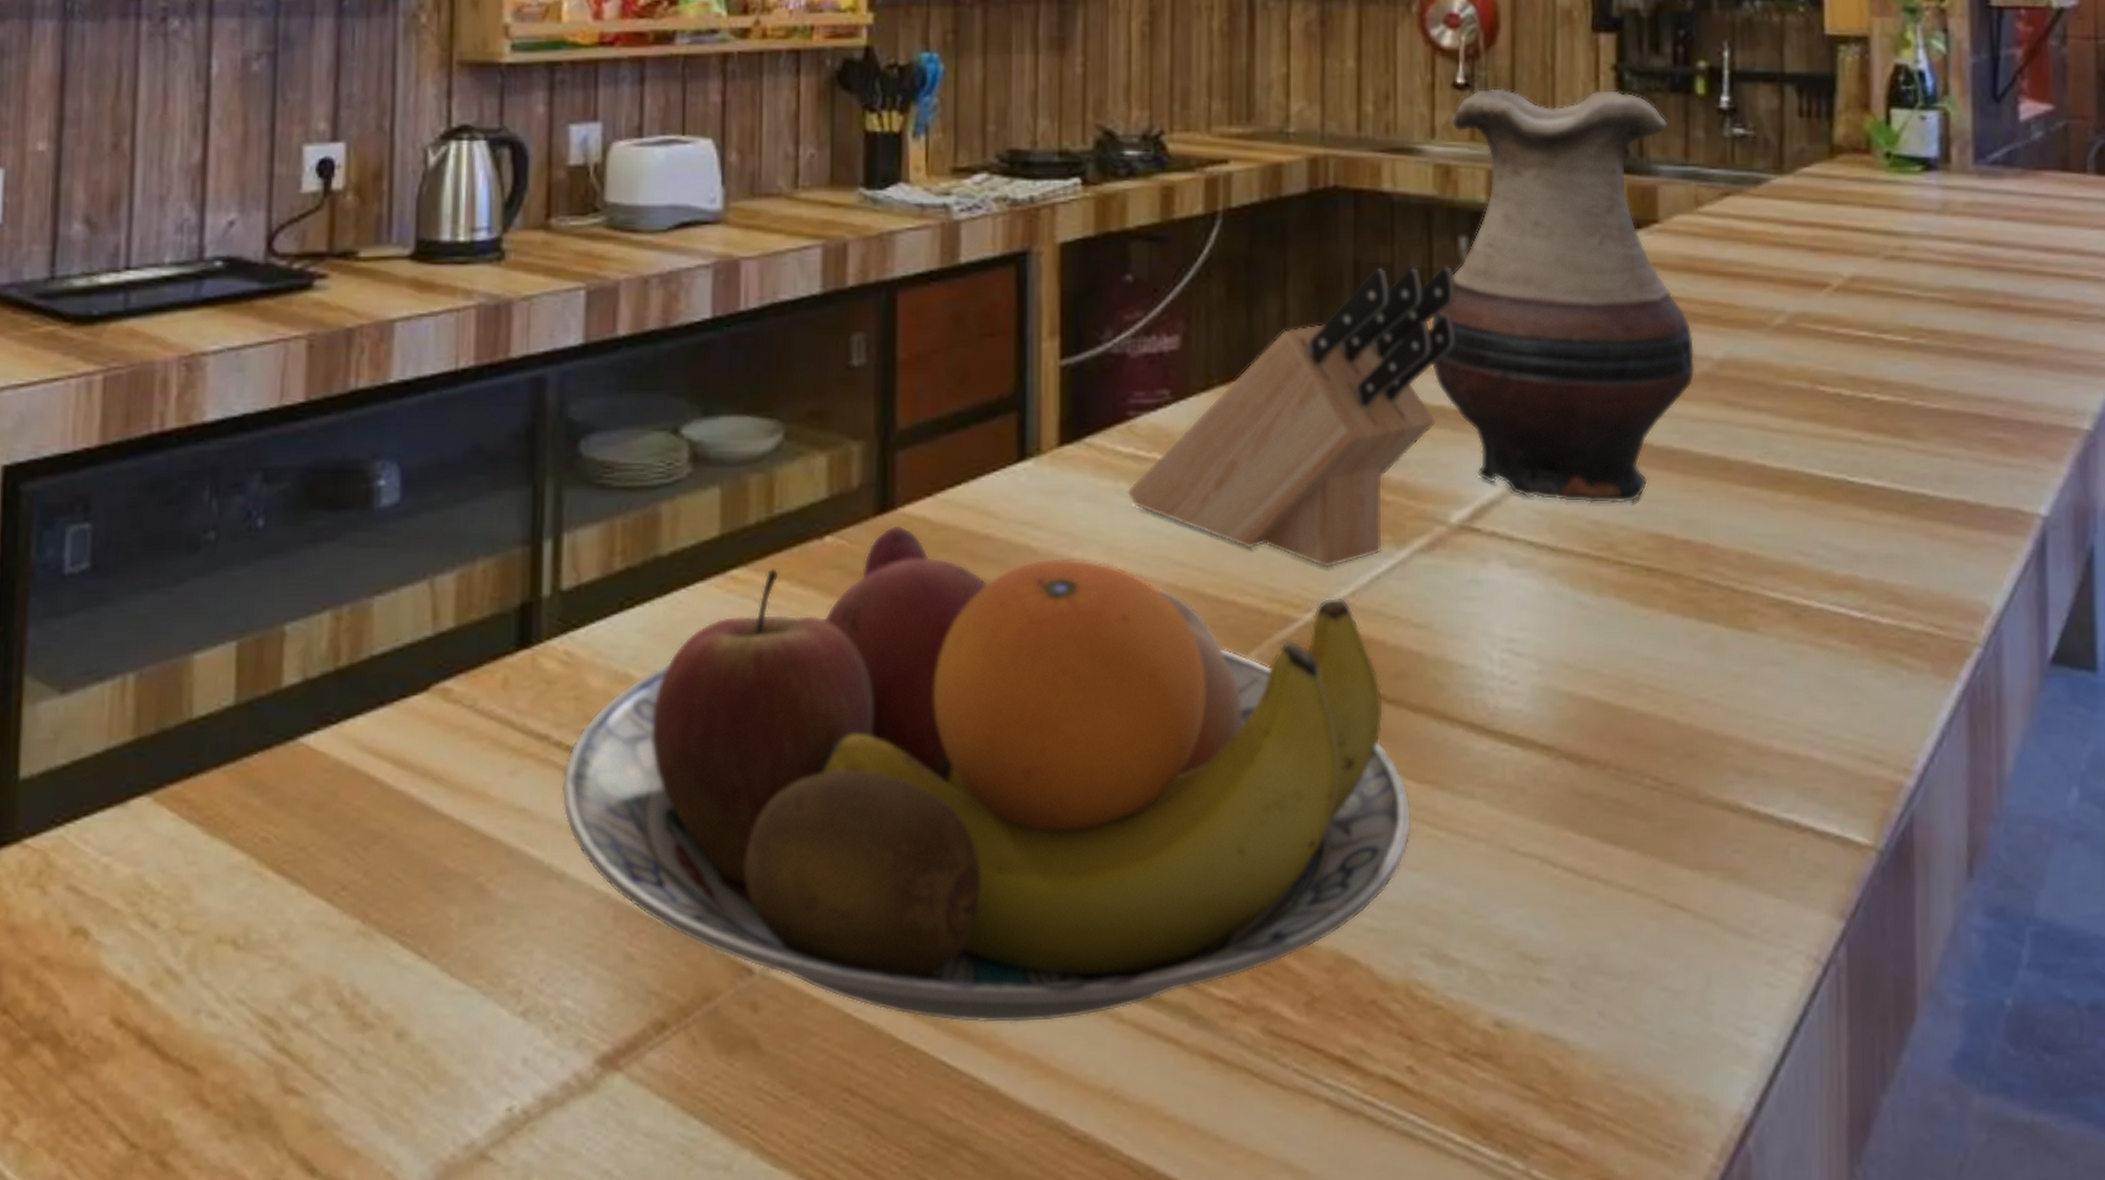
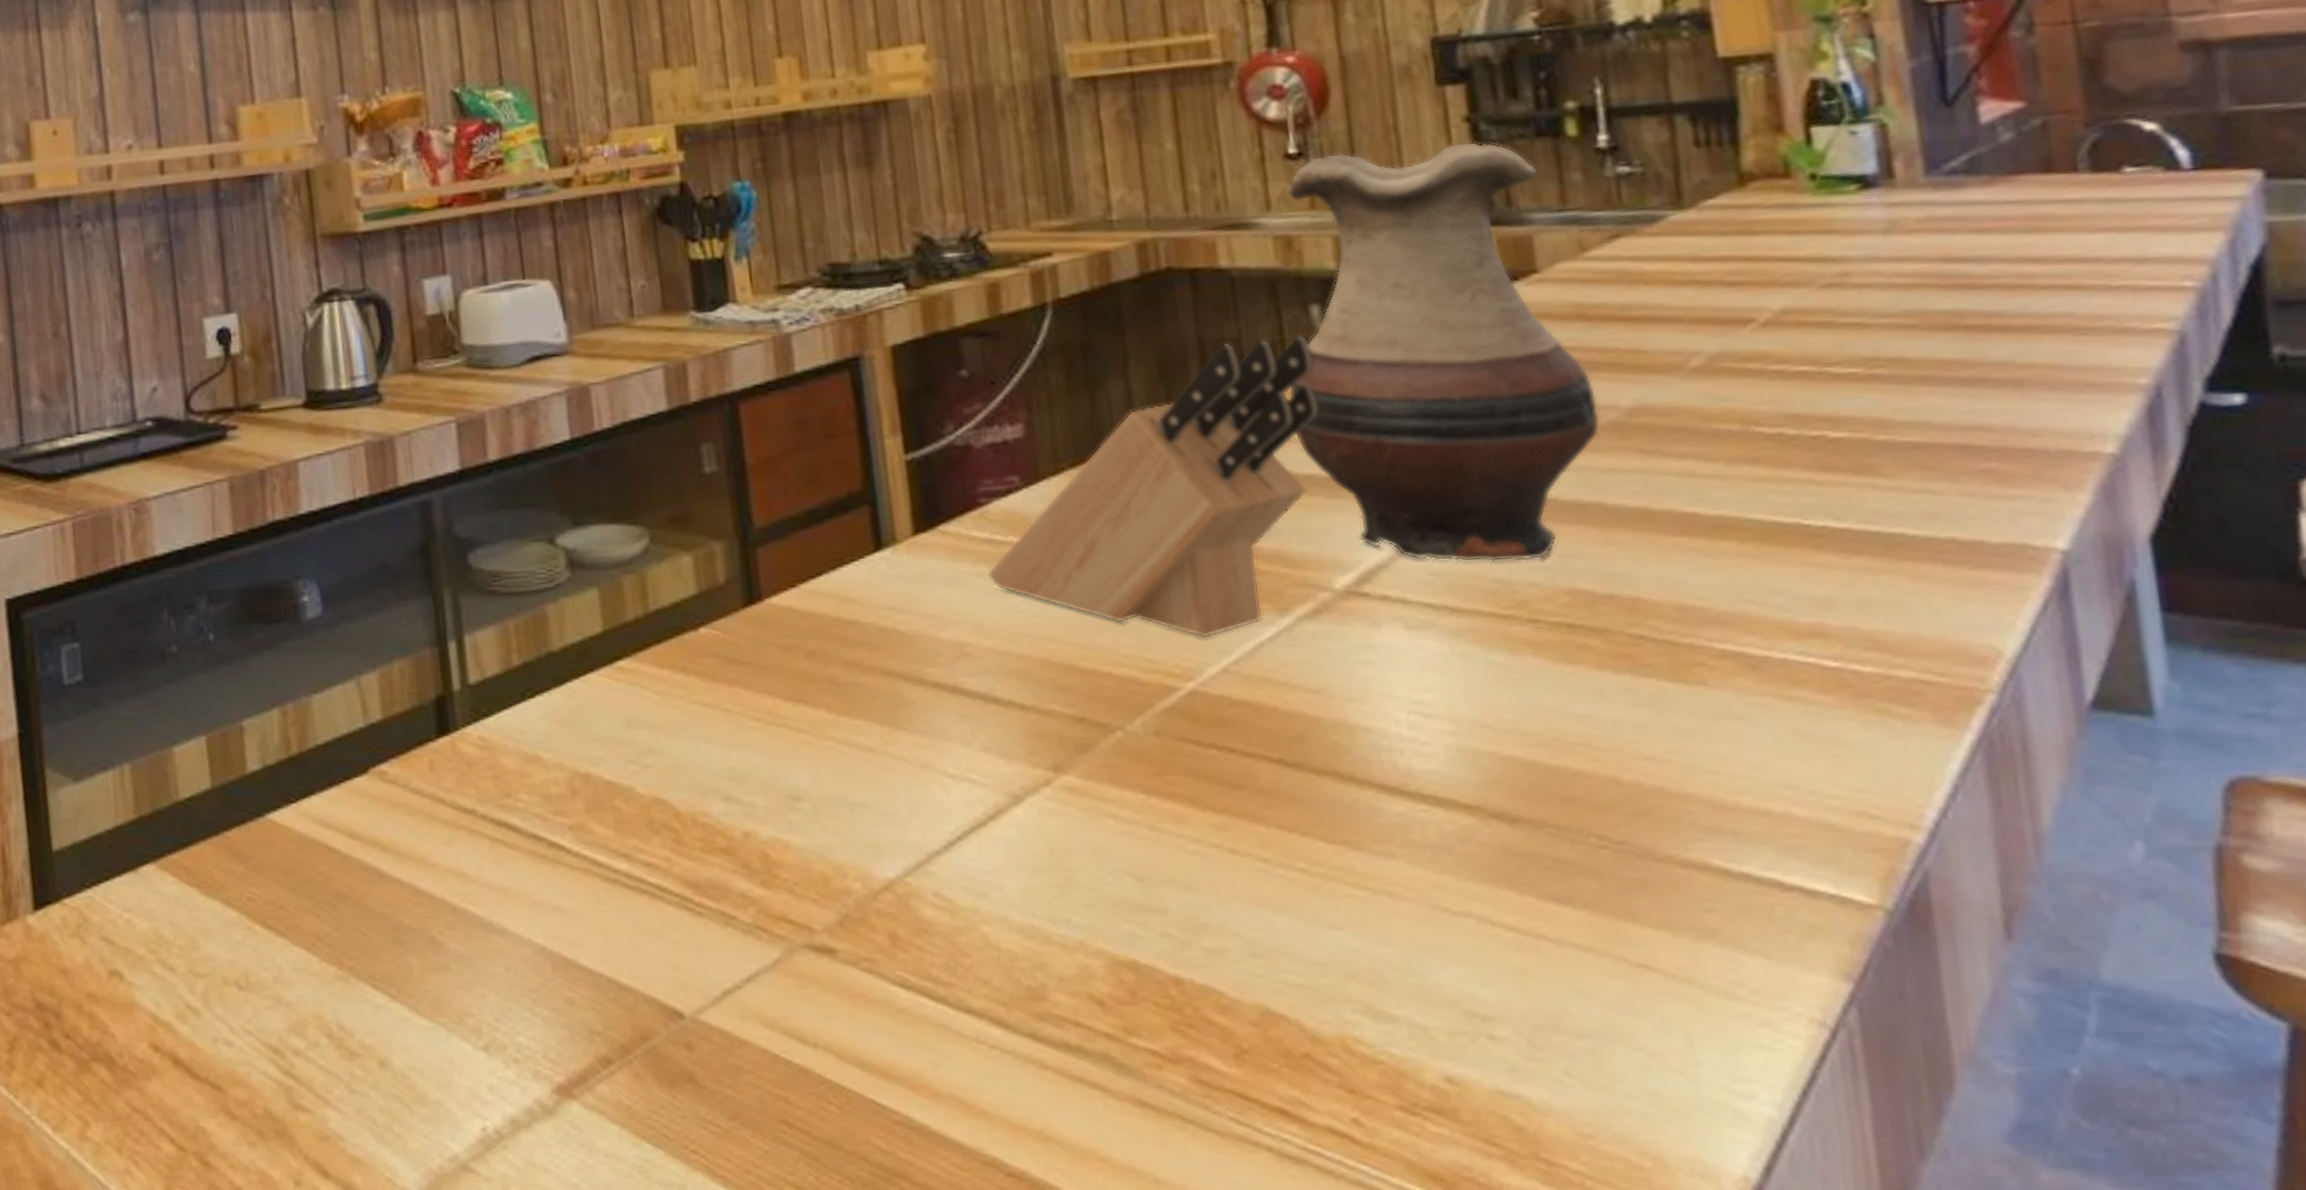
fruit bowl: present [561,525,1412,1024] -> none [491,615,1329,1067]

